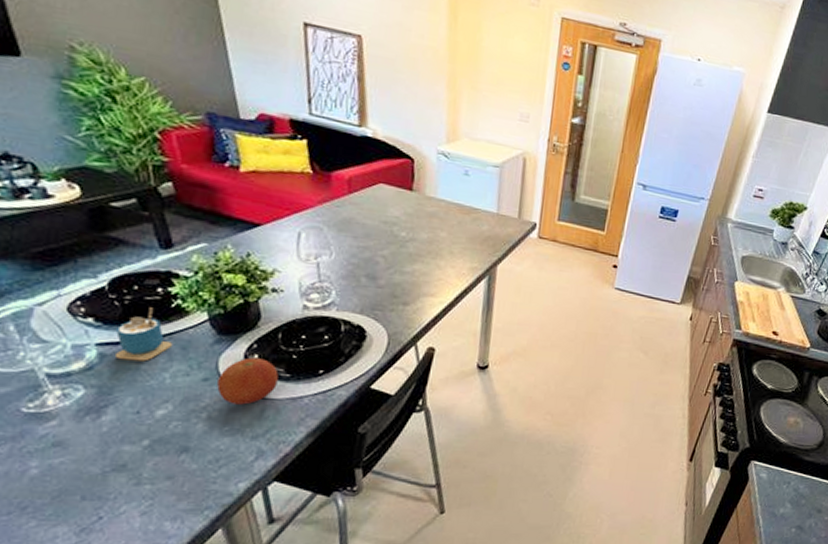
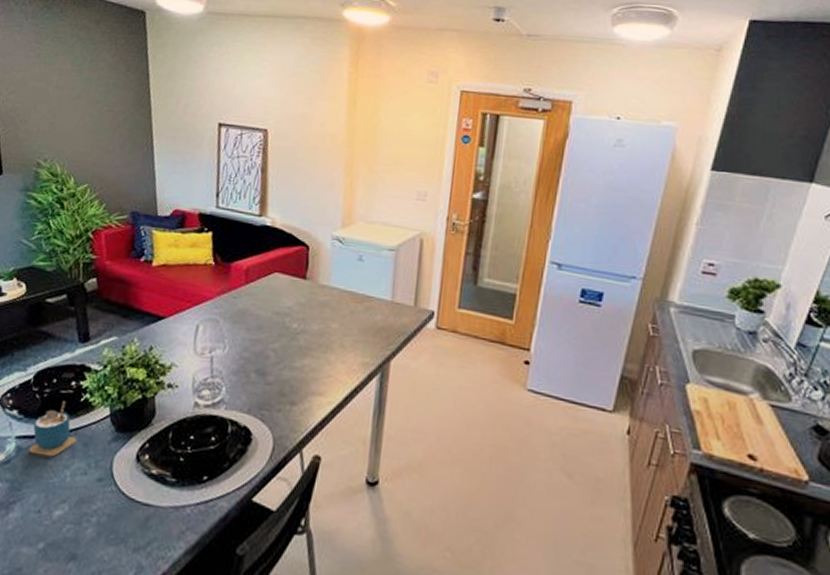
fruit: present [217,357,279,405] -> none [108,458,166,511]

